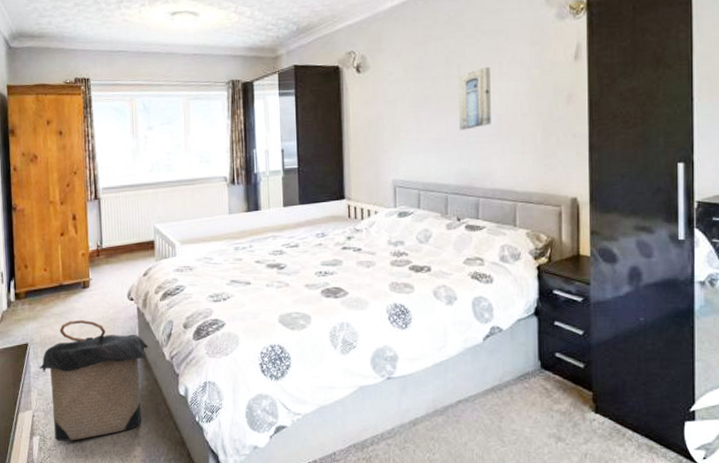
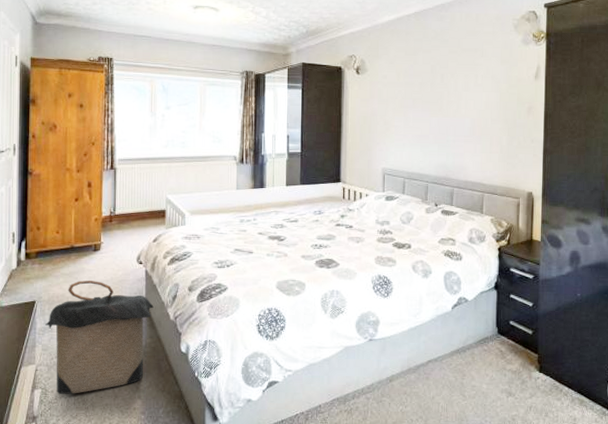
wall art: present [458,66,491,130] -> none [440,78,468,130]

